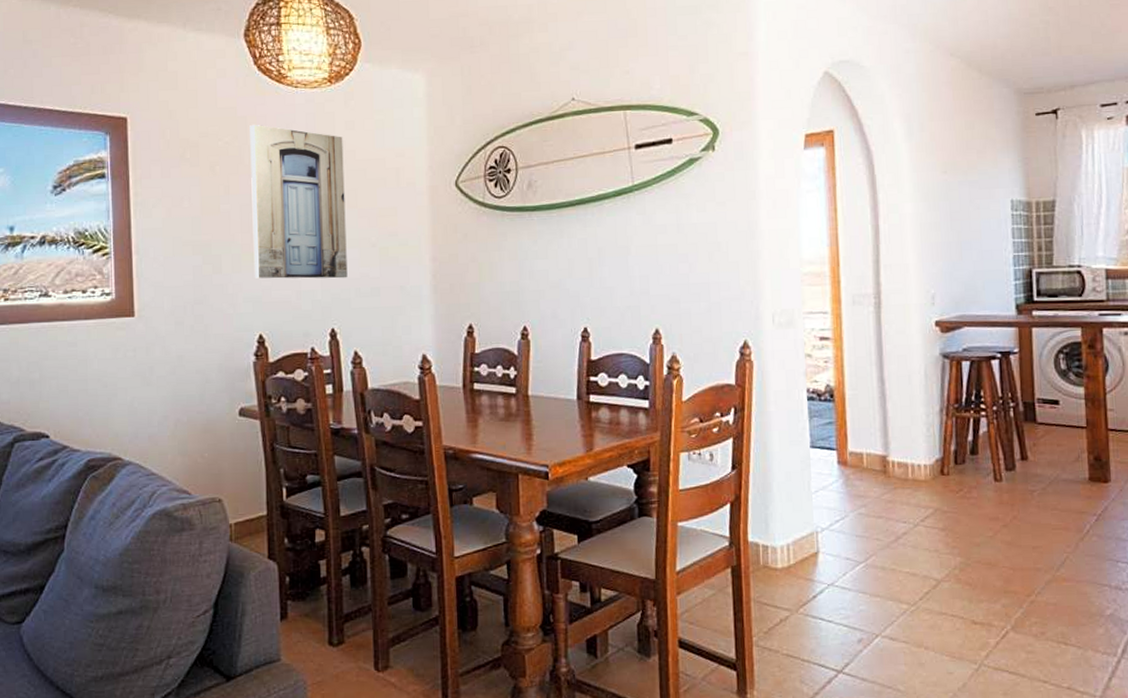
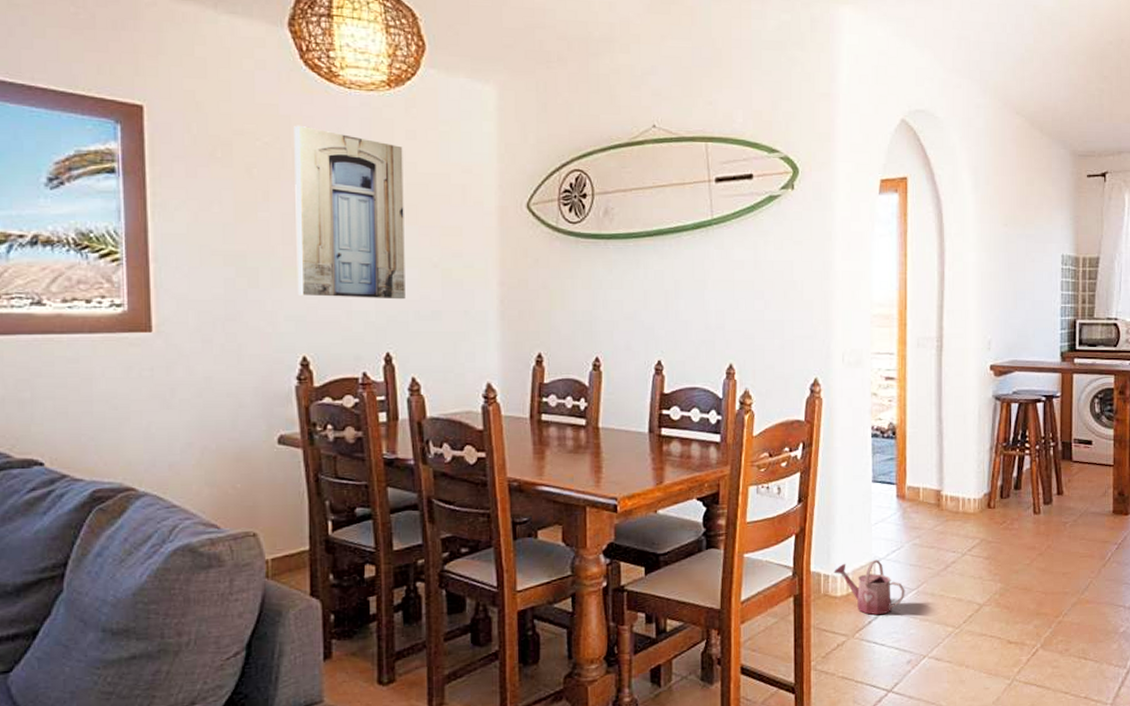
watering can: none [773,529,852,590] -> present [833,559,905,616]

